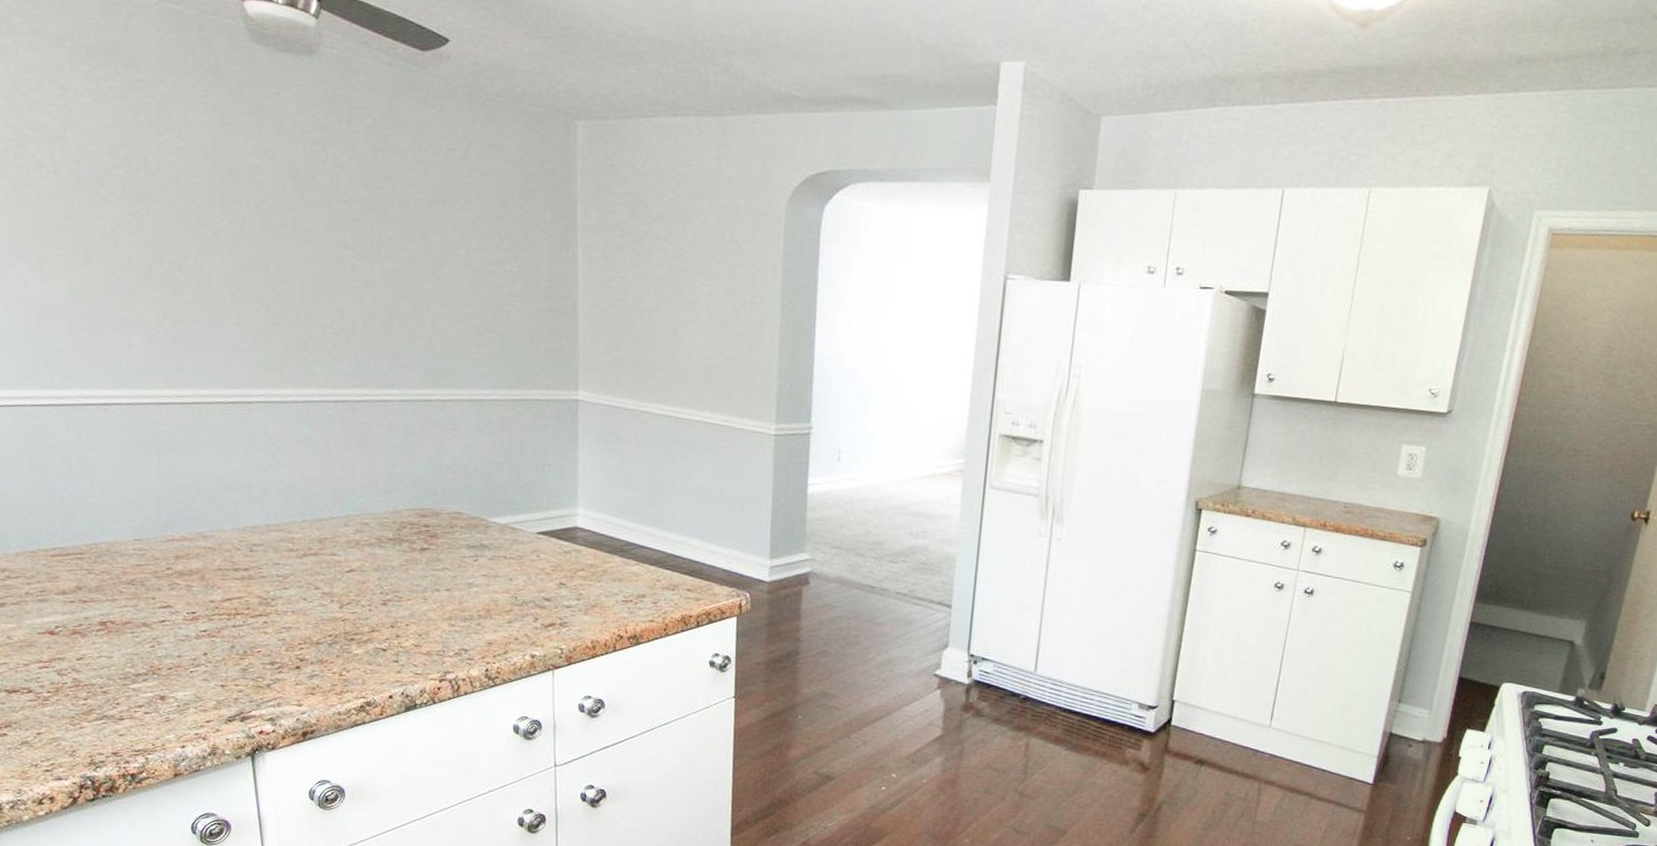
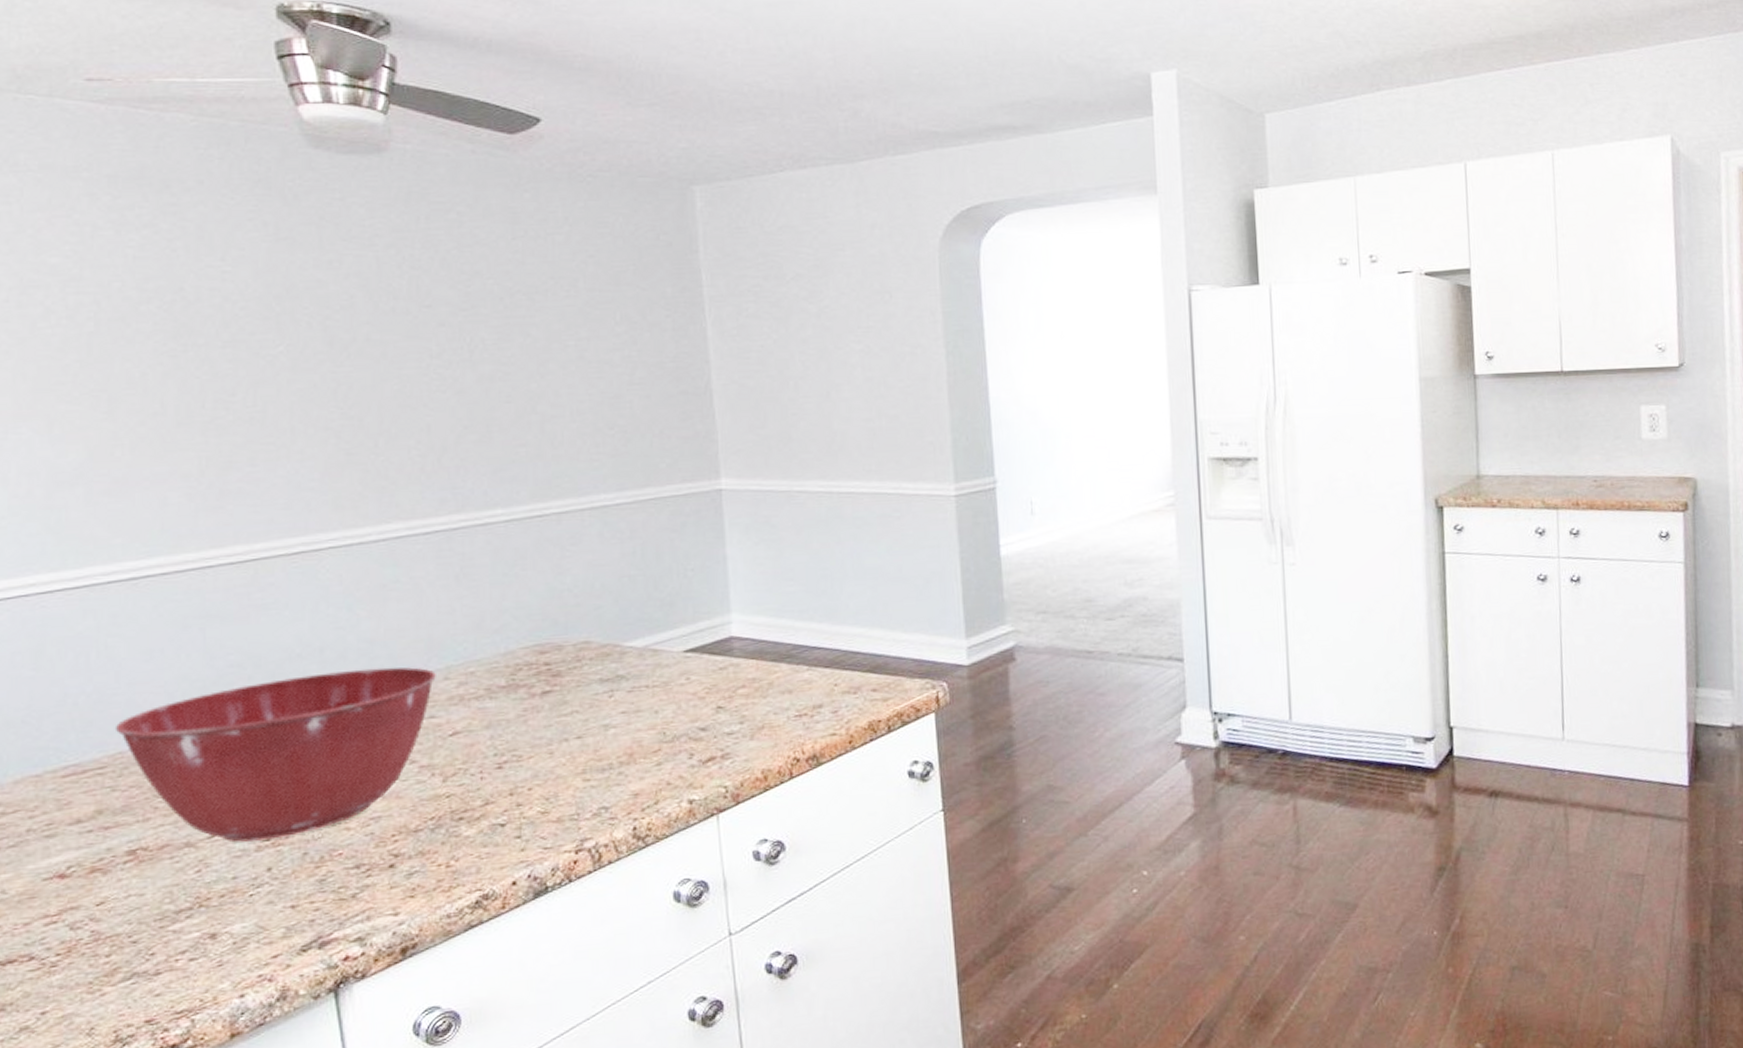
mixing bowl: none [90,505,338,631] -> present [114,667,436,842]

